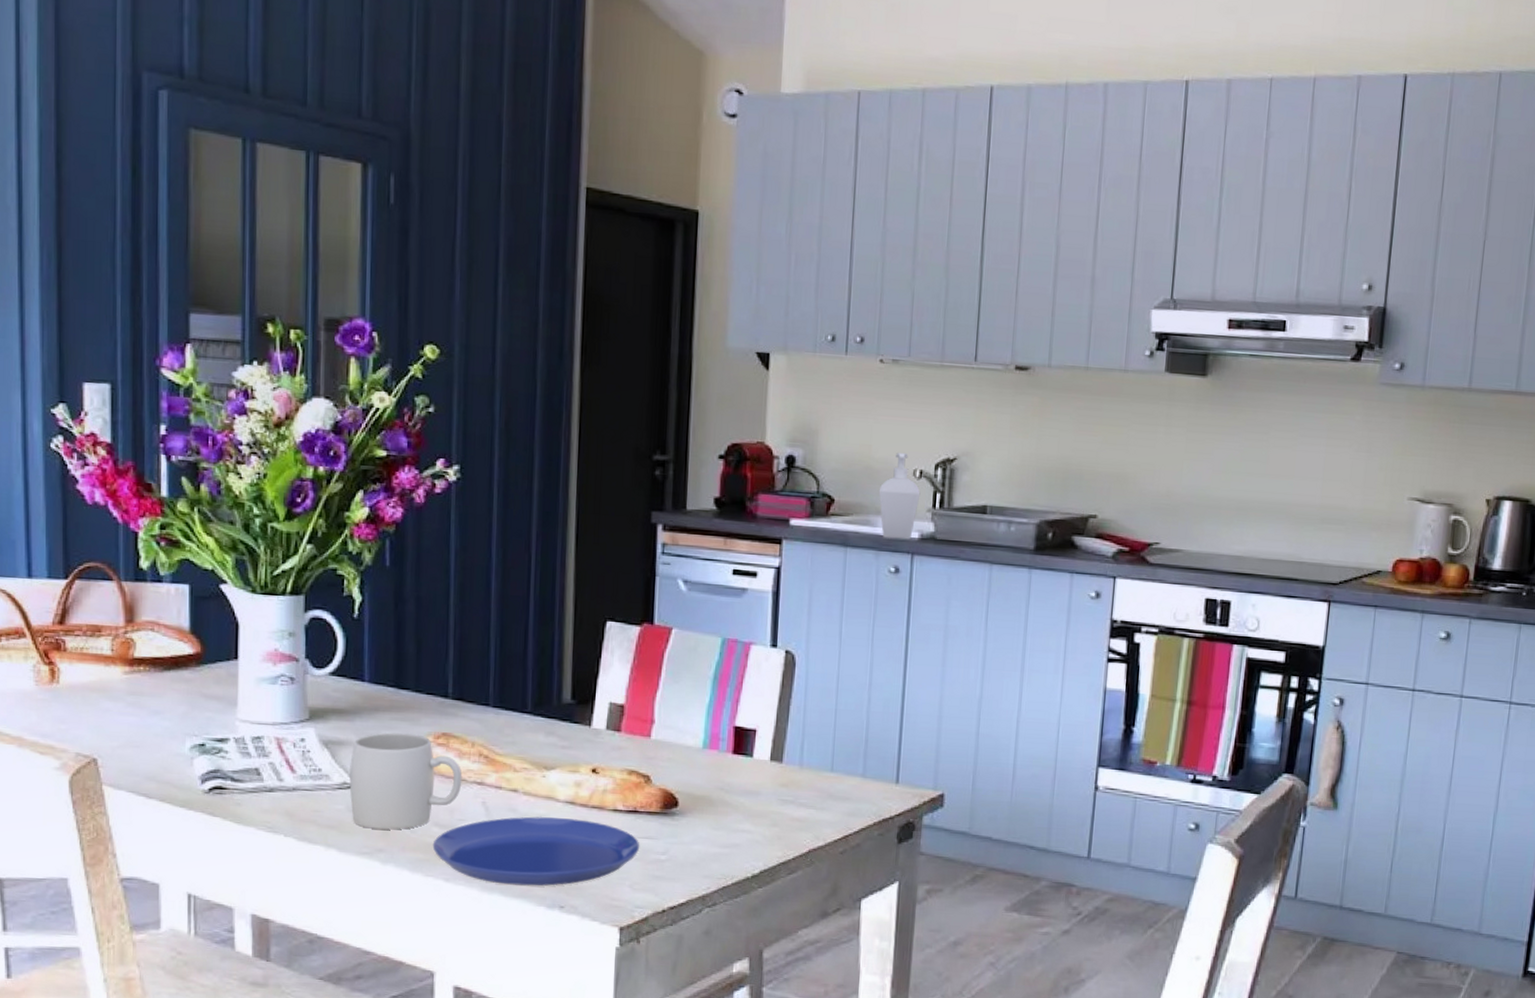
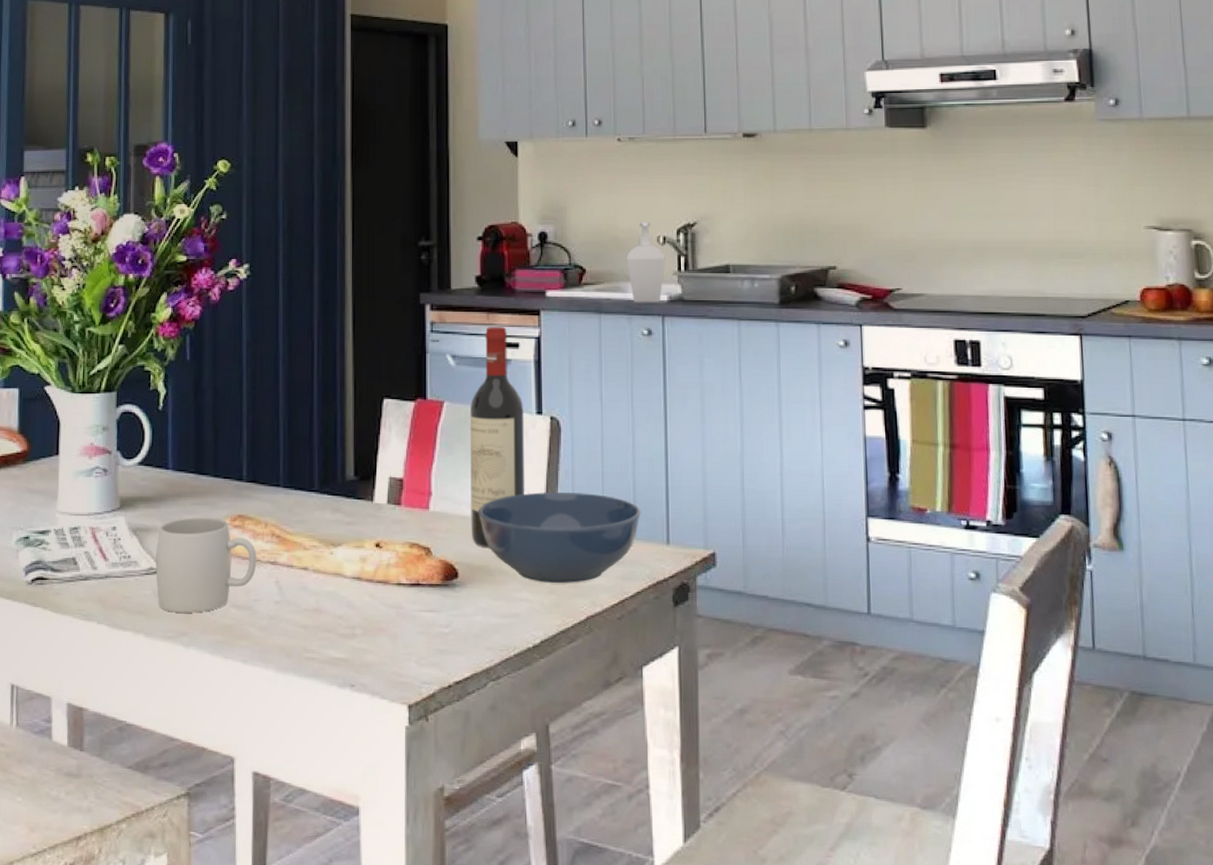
plate: present [432,816,640,886] -> none [231,594,424,665]
wine bottle: none [694,553,758,778] -> present [469,327,525,547]
bowl: none [702,726,872,817] -> present [478,492,641,583]

